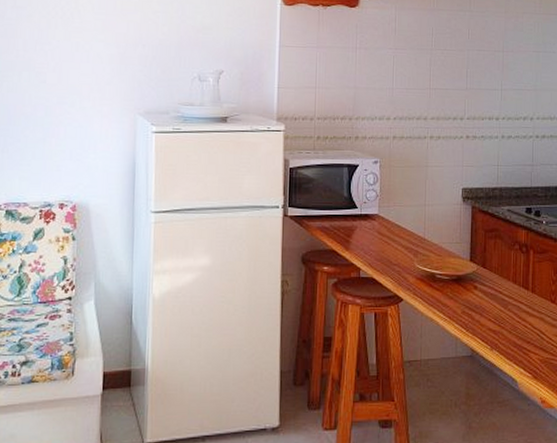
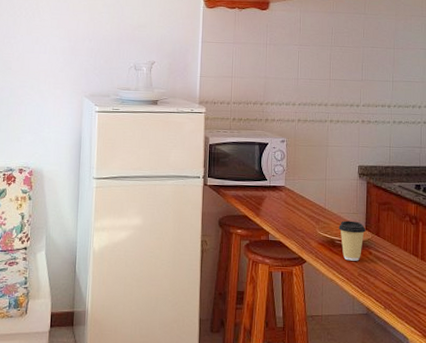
coffee cup: none [440,251,470,297] -> present [338,220,366,261]

